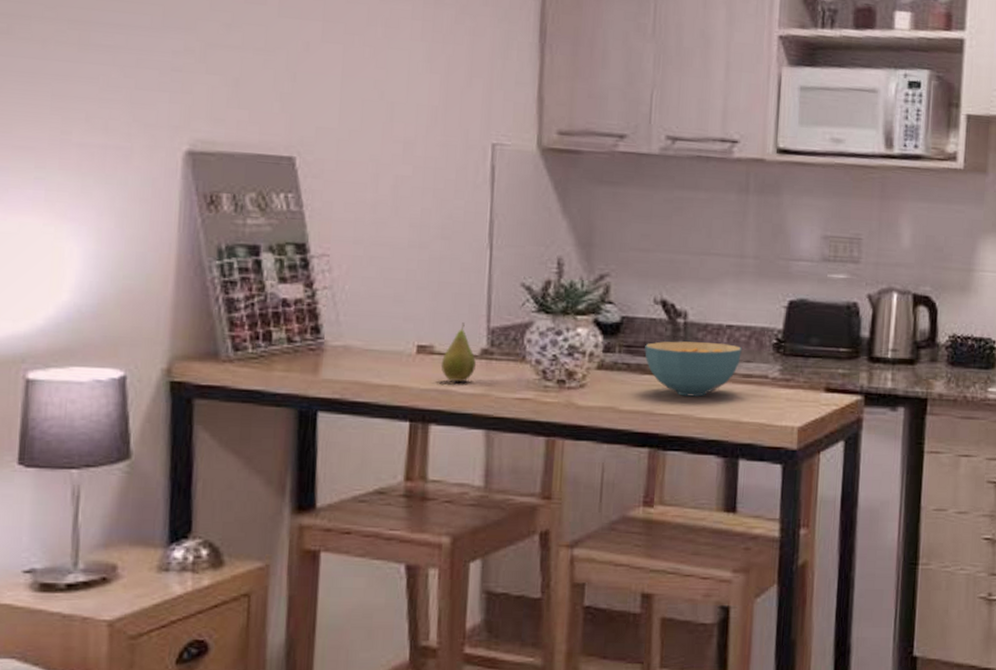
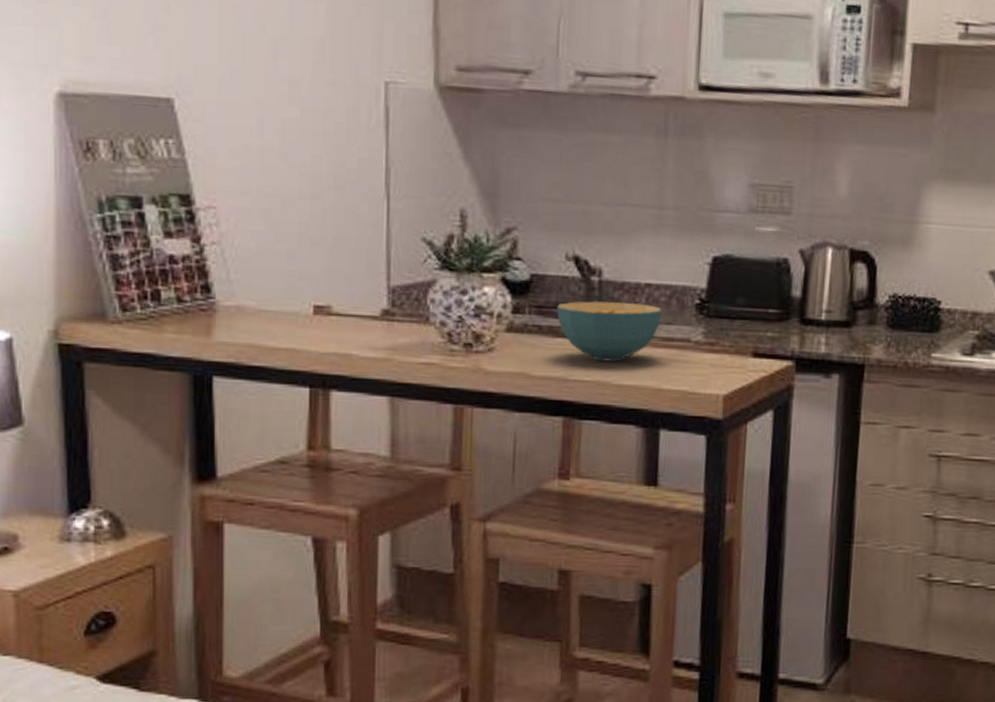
fruit: present [440,322,476,382] -> none [339,281,376,345]

